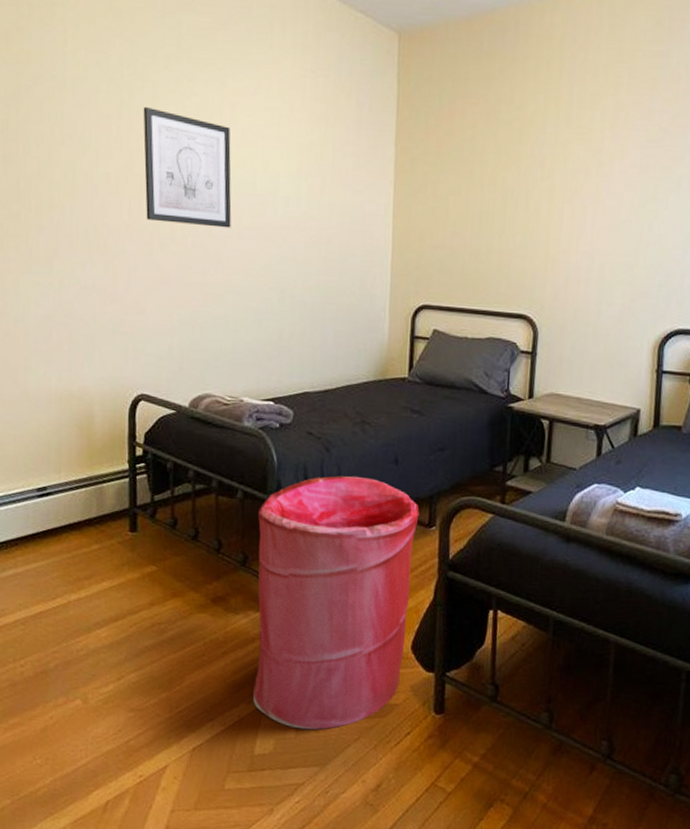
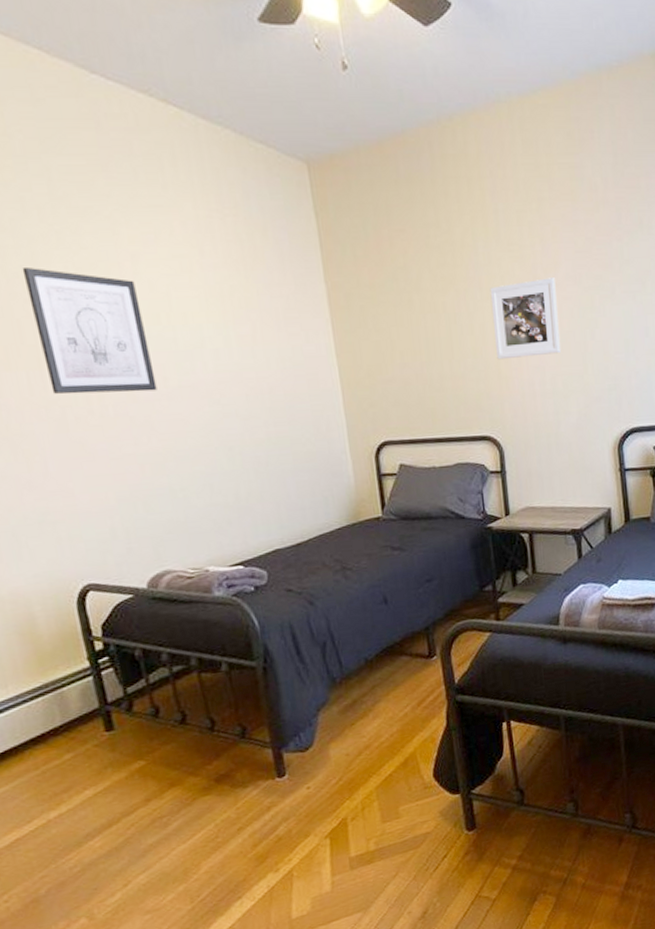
laundry hamper: present [252,476,419,730] -> none [248,622,428,883]
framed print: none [547,164,620,242] -> present [489,278,560,360]

